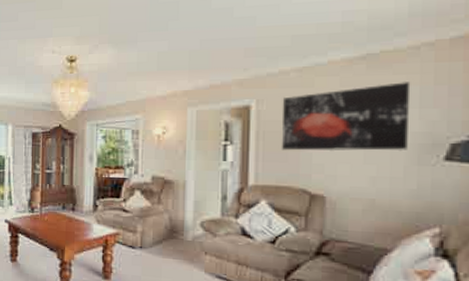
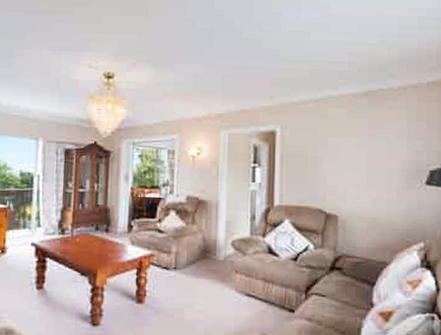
wall art: present [281,82,411,152] -> none [301,116,401,176]

